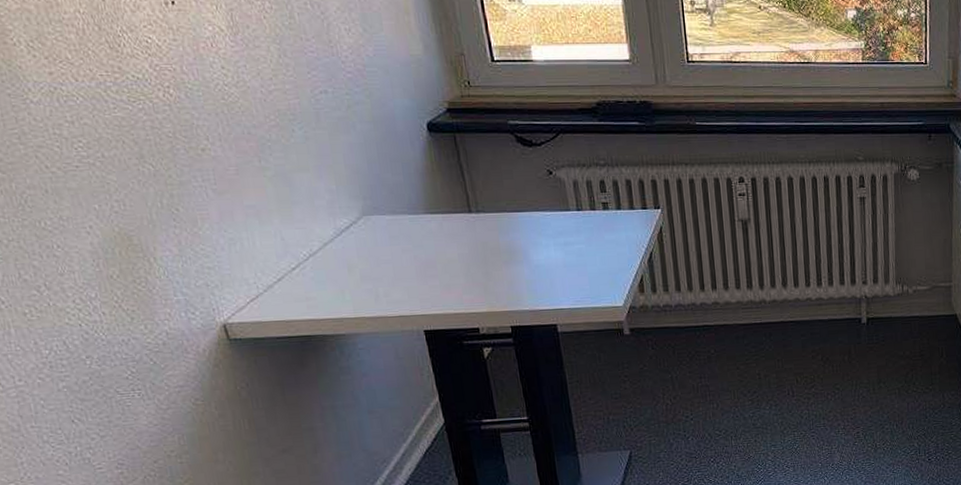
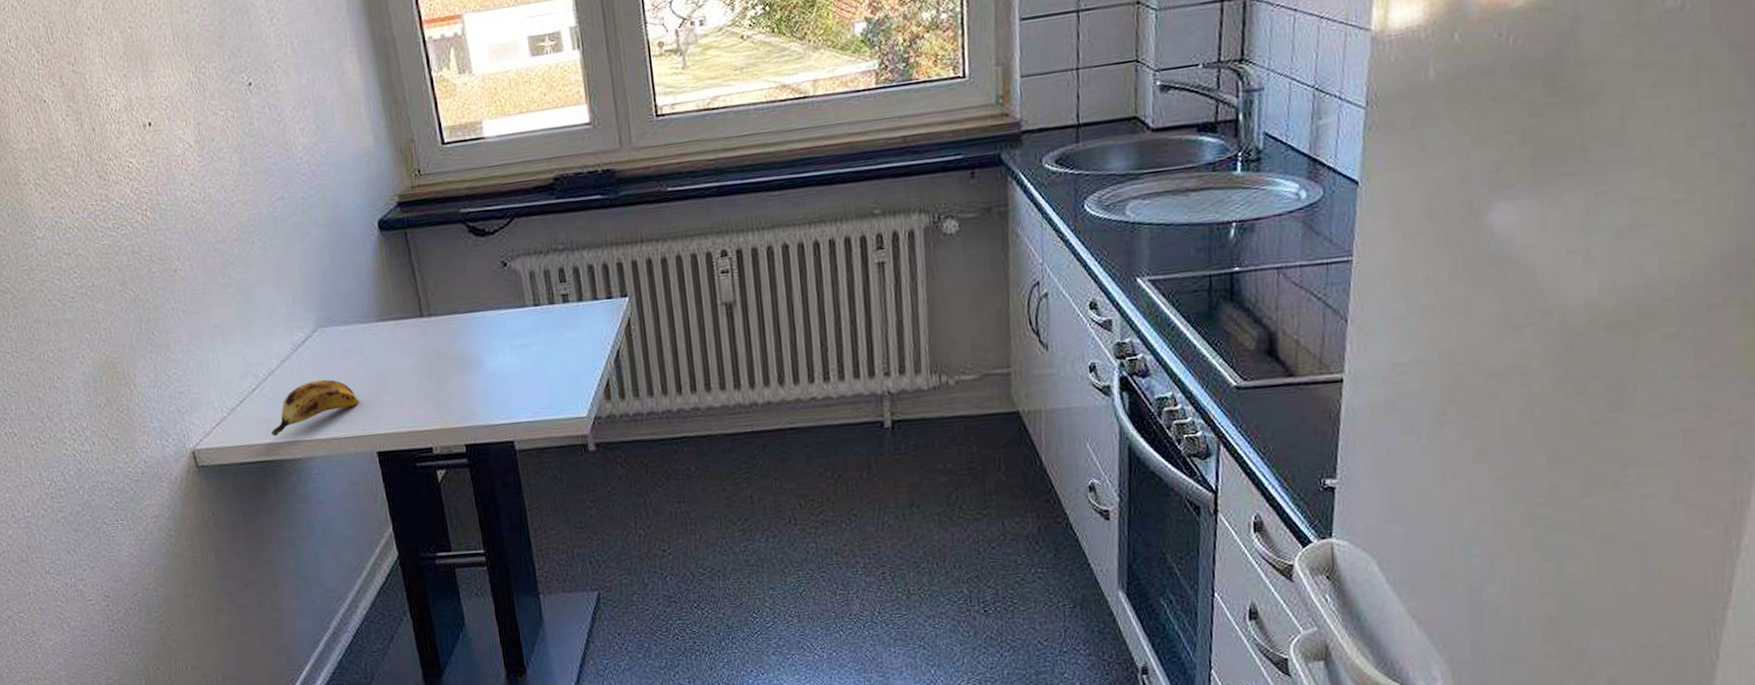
banana: none [311,263,406,313] -> present [270,379,359,436]

